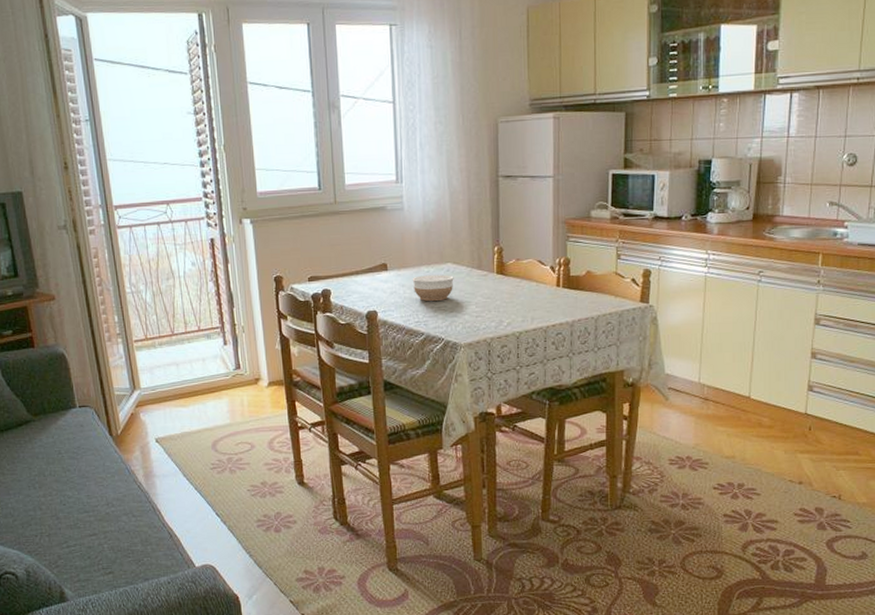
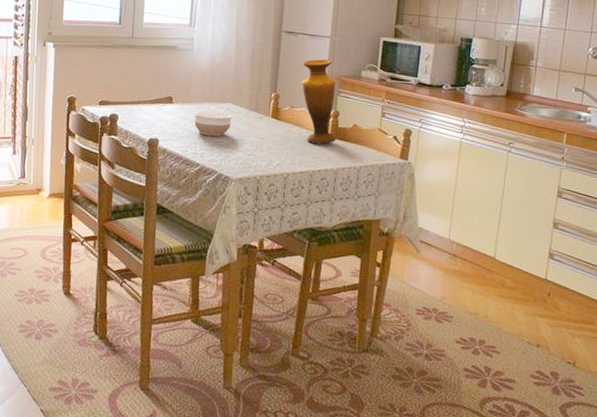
vase: none [525,202,569,297] -> present [301,59,336,145]

